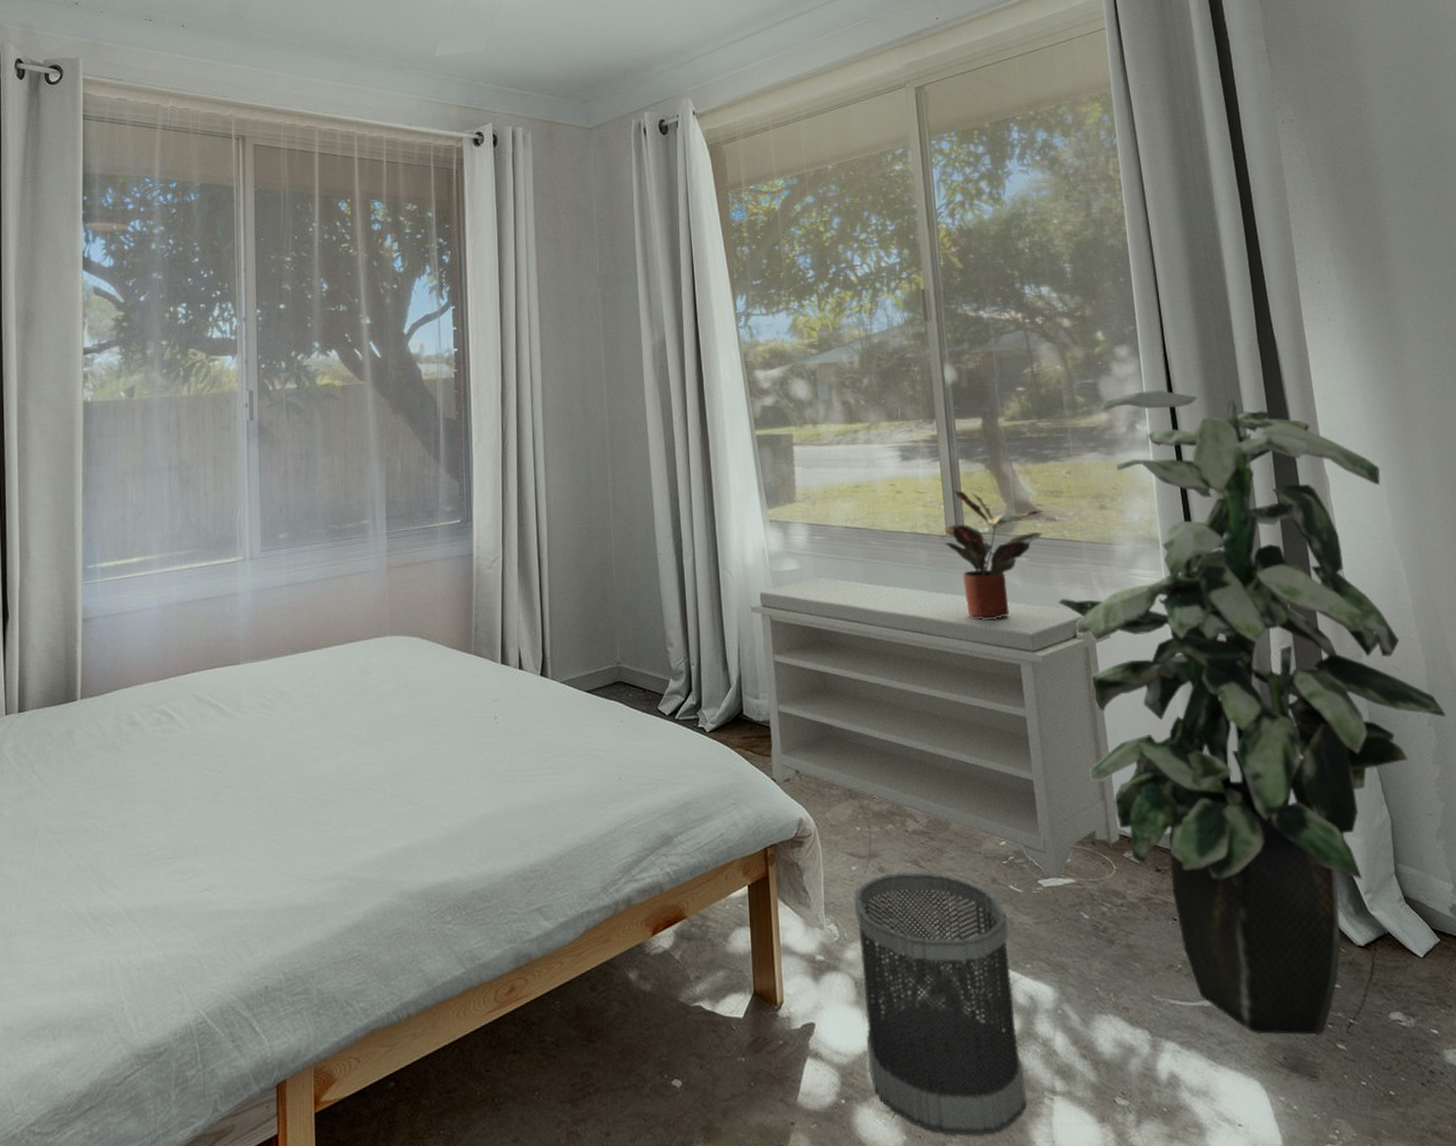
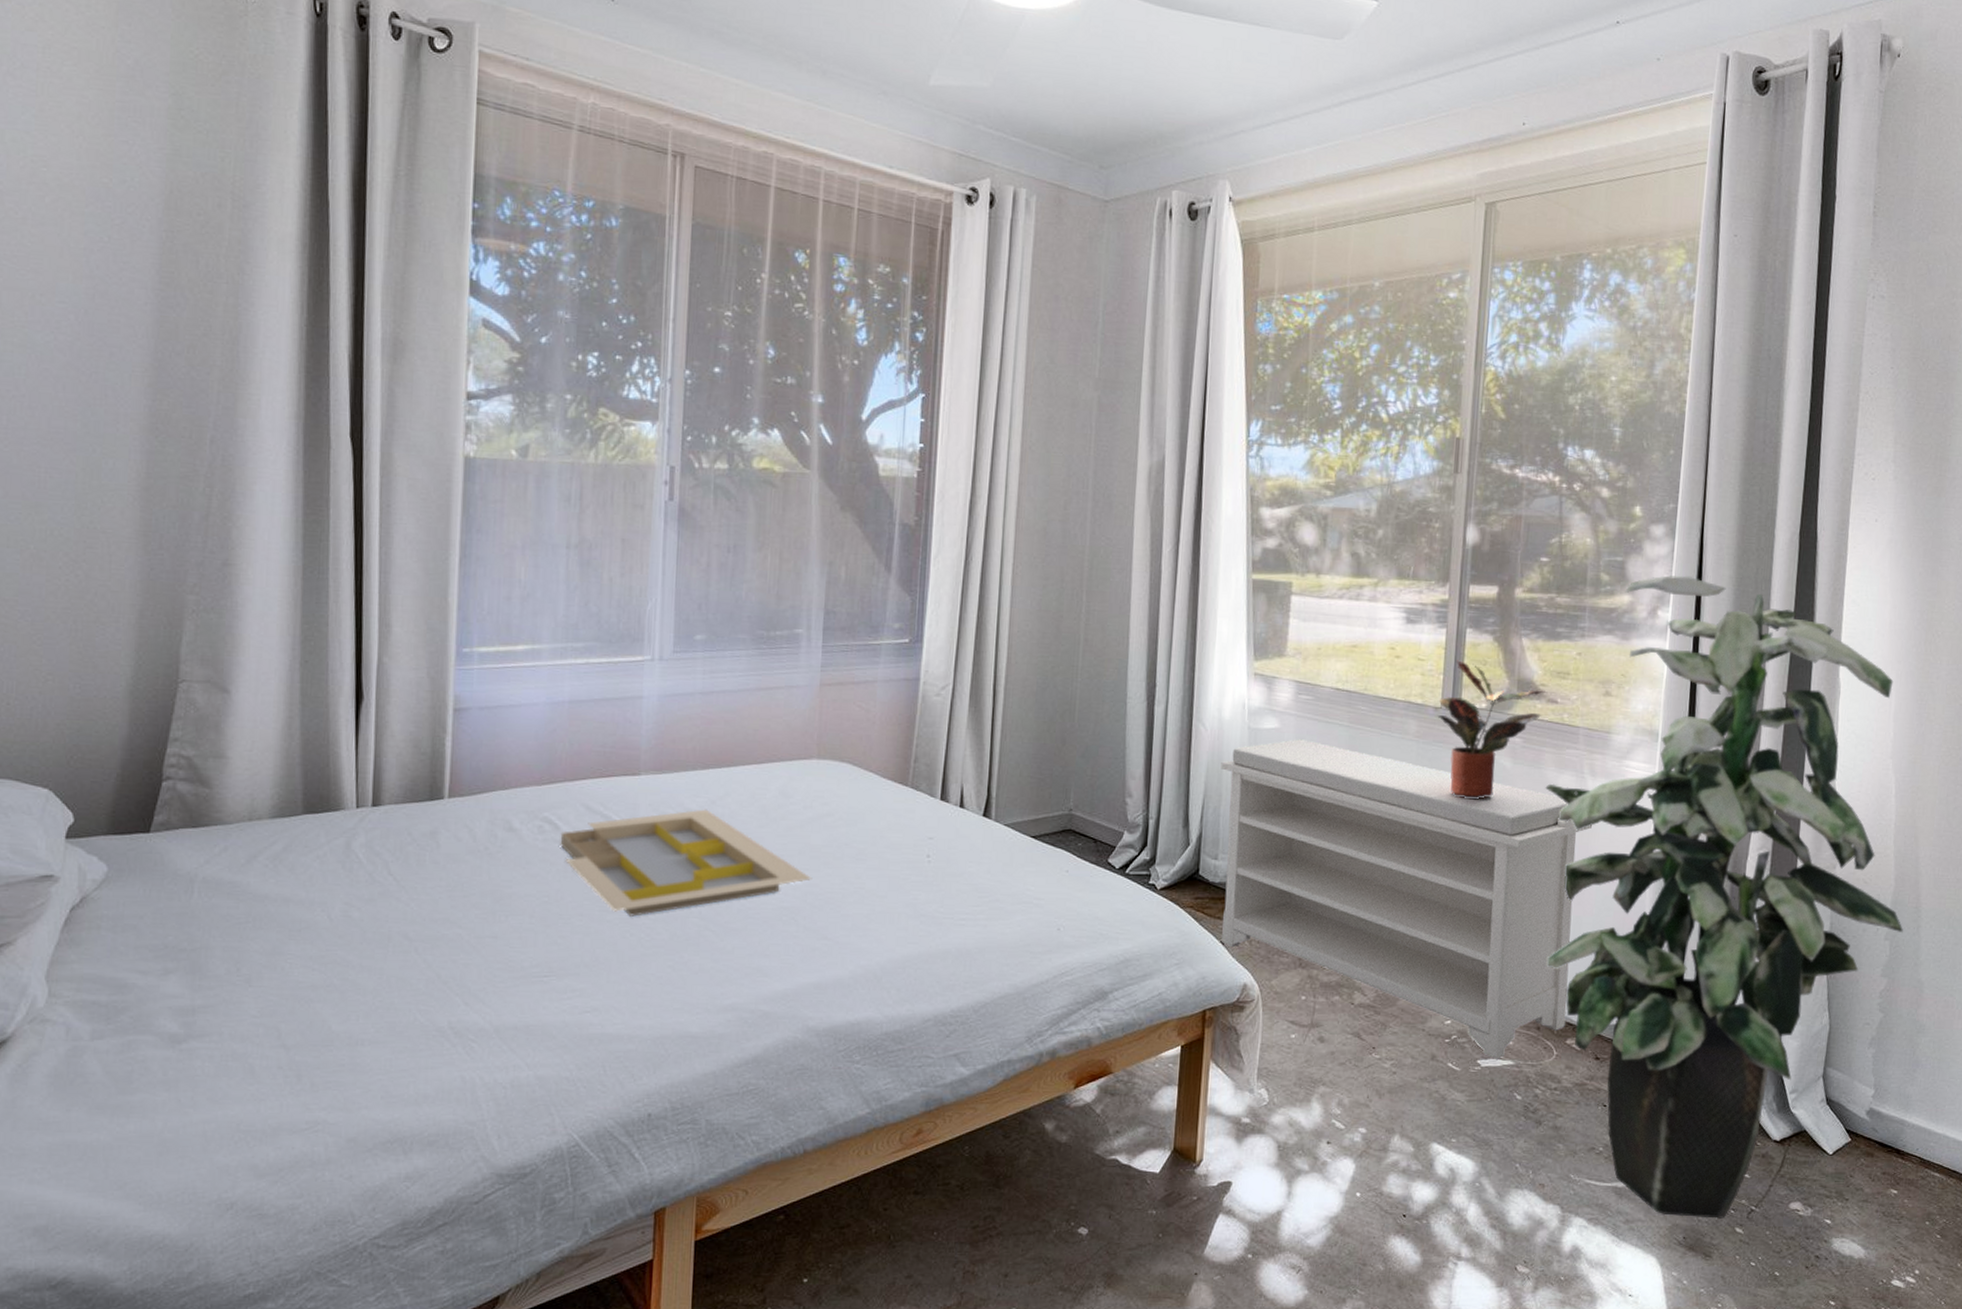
serving tray: none [175,690,395,796] -> present [560,809,813,917]
wastebasket: present [853,872,1028,1136] -> none [1280,1044,1441,1293]

